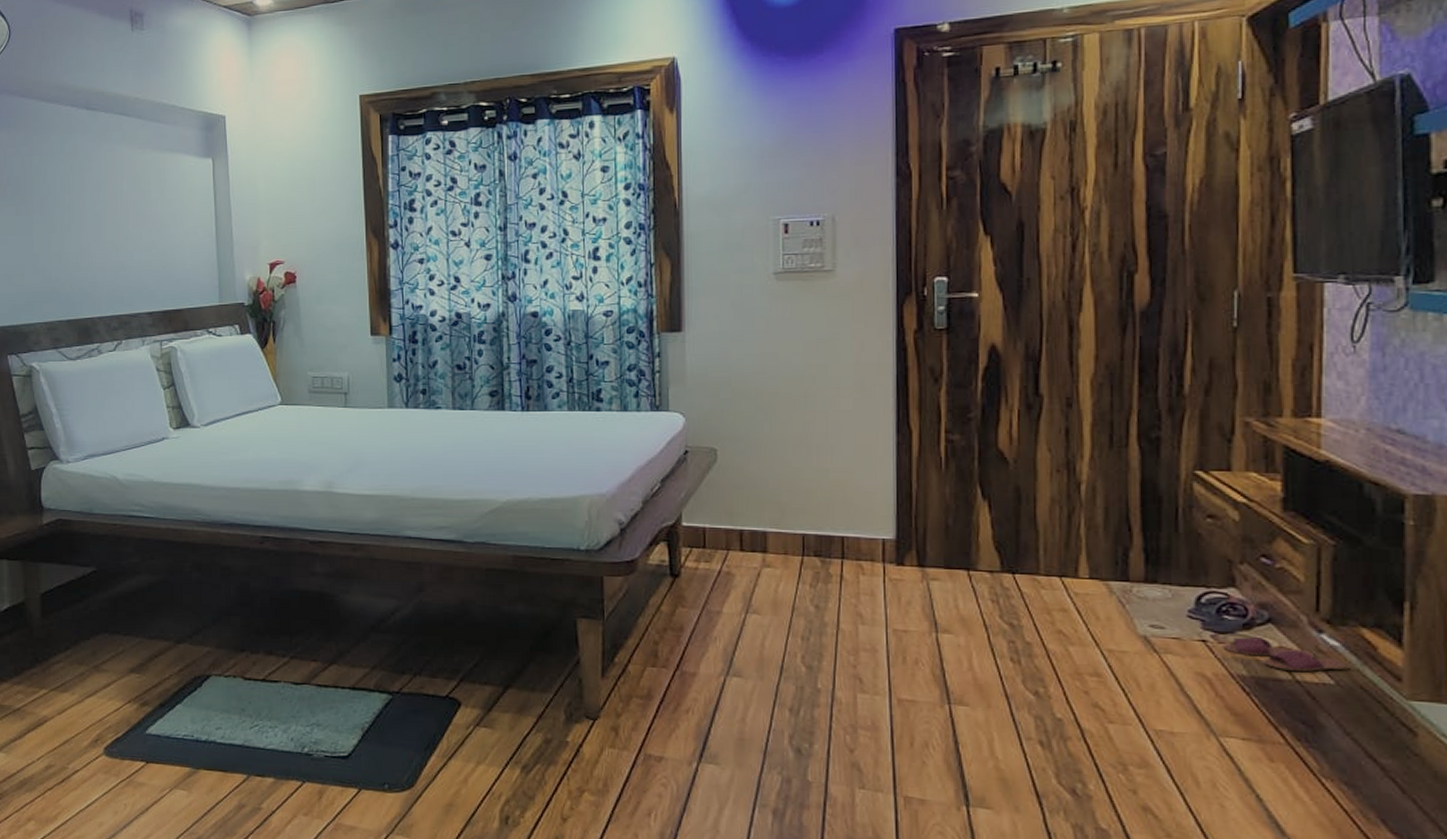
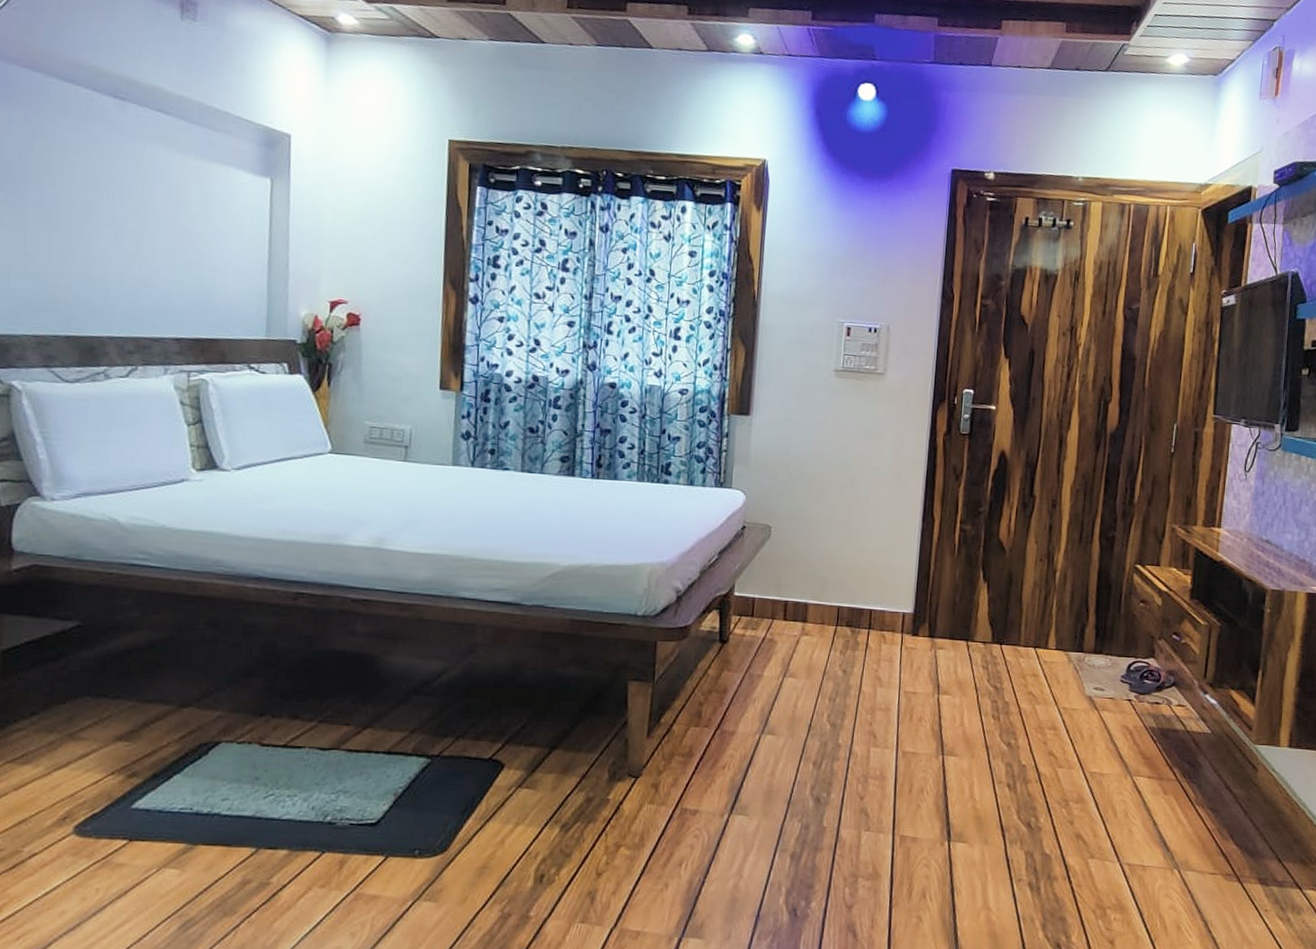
slippers: present [1223,637,1349,671] -> none [1142,697,1221,723]

